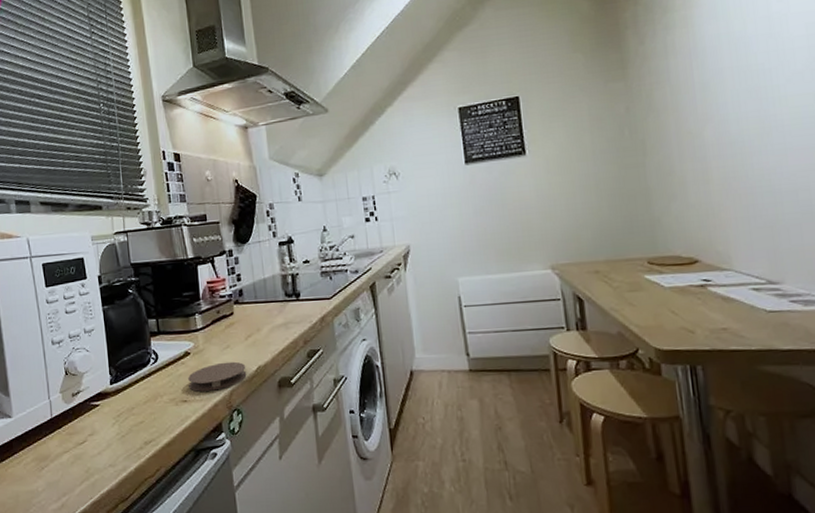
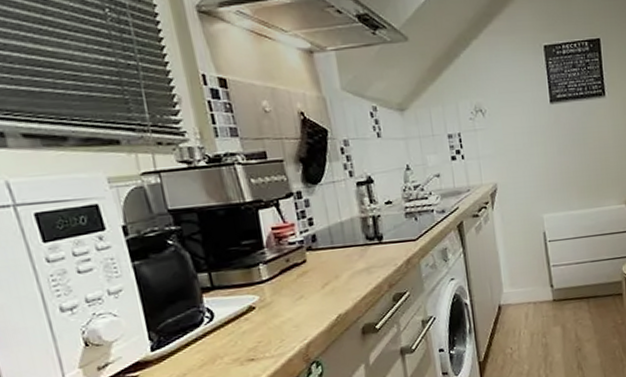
coaster: present [188,361,247,392] -> none [254,312,326,348]

